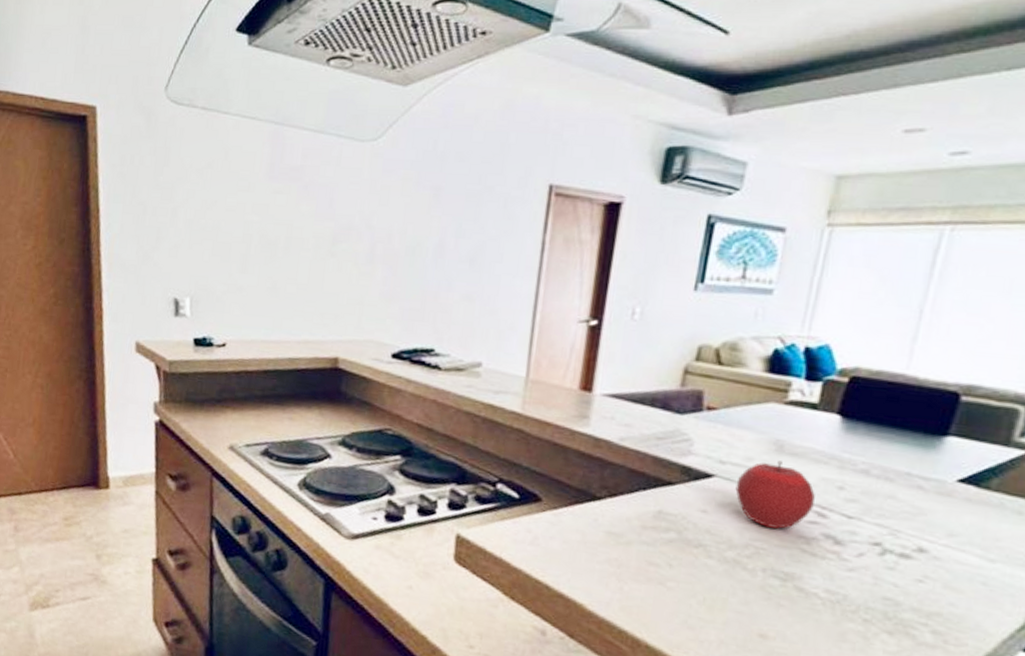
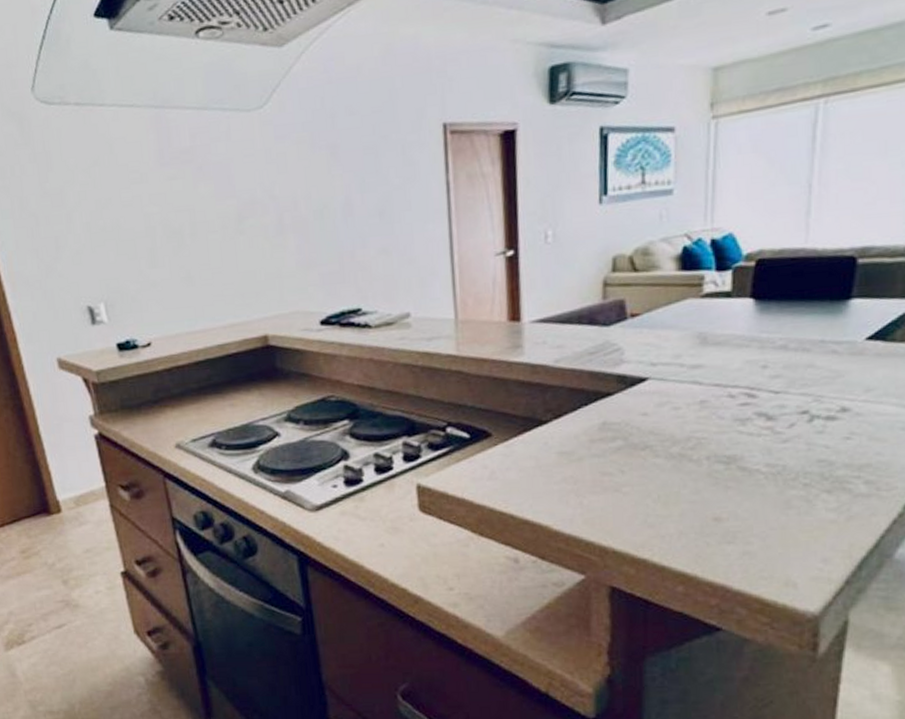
apple: present [735,460,815,529] -> none [669,352,743,417]

